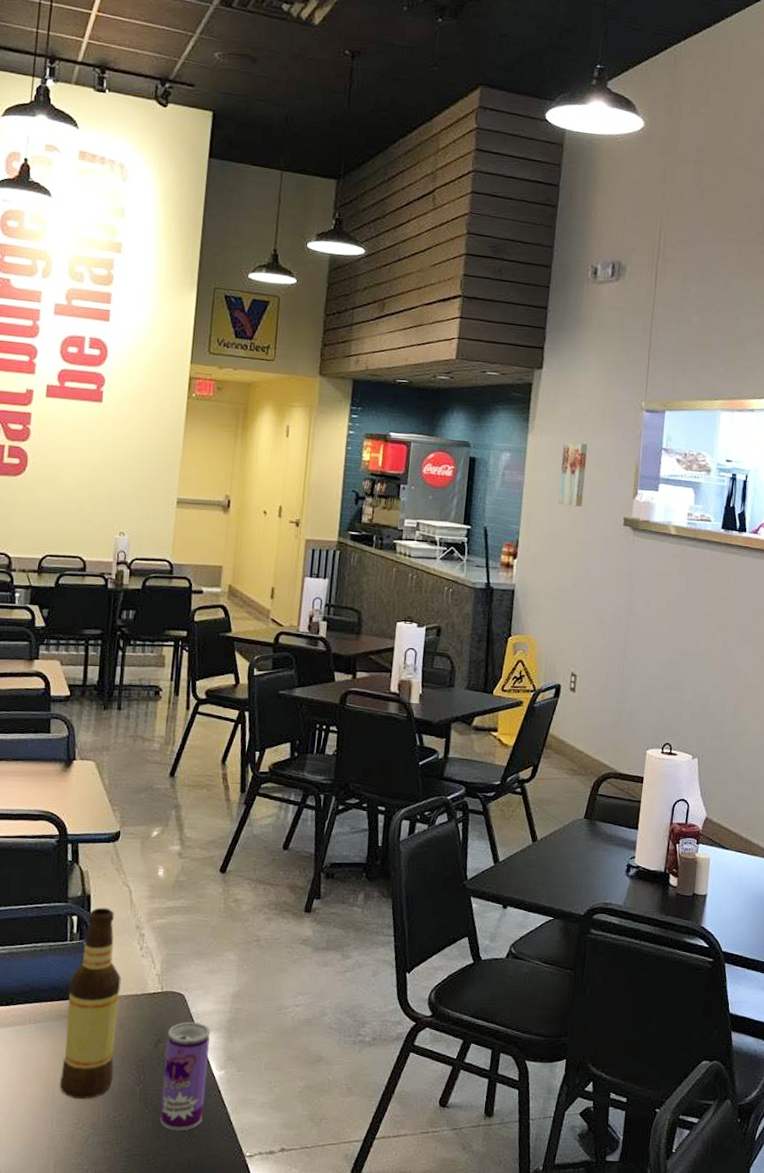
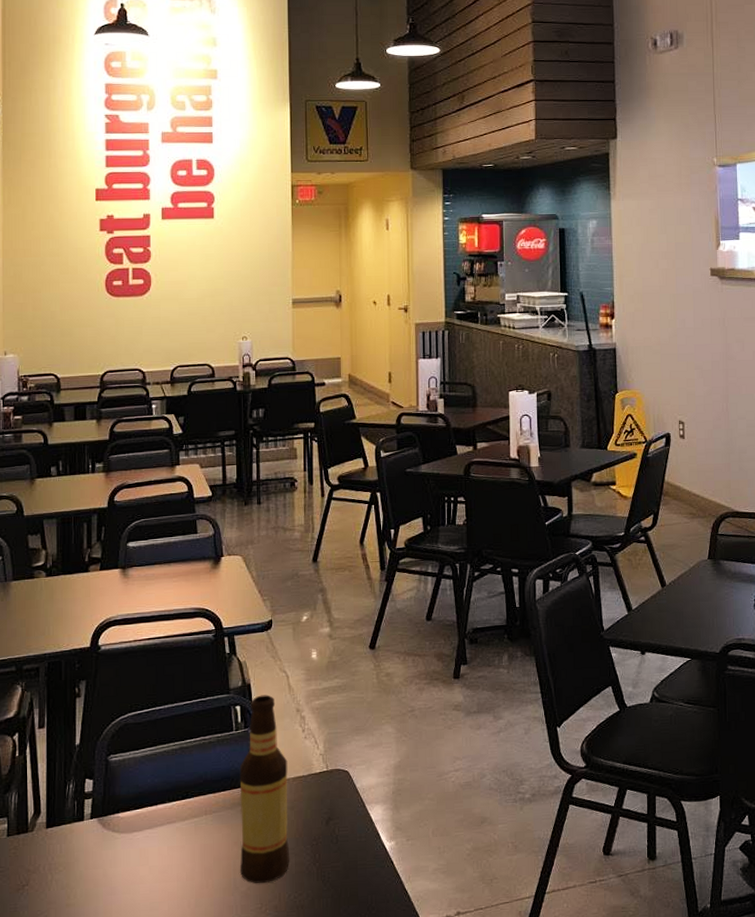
beverage can: present [159,1021,210,1131] -> none [337,796,379,905]
wall art: present [558,443,588,507] -> none [645,203,670,263]

